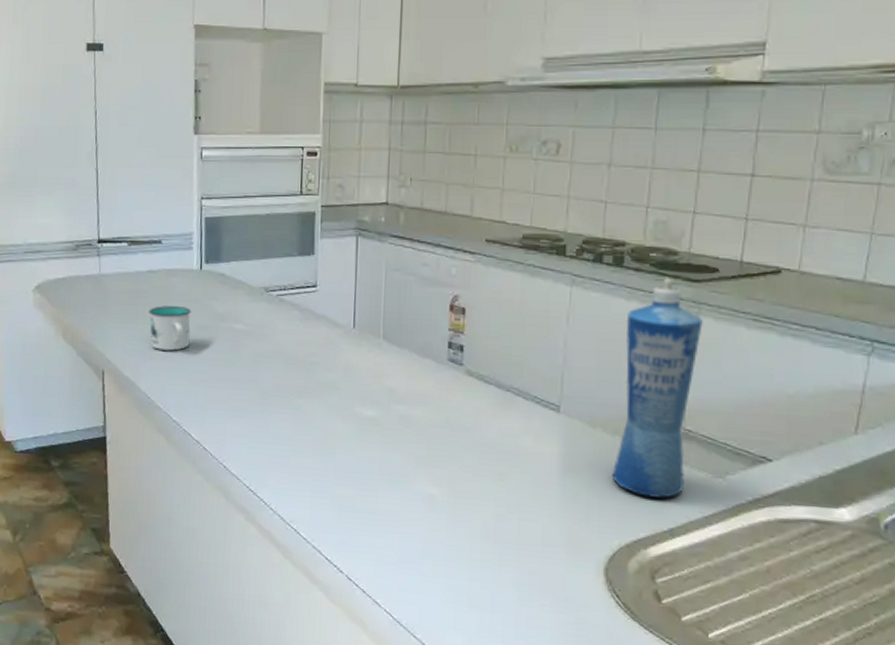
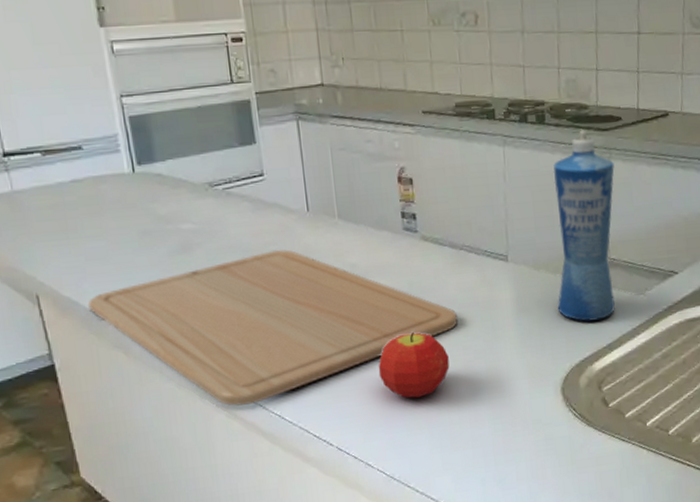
chopping board: none [142,361,495,513] -> present [87,249,458,406]
mug: present [149,306,192,351] -> none [80,214,135,263]
fruit: none [400,470,478,543] -> present [378,331,450,398]

